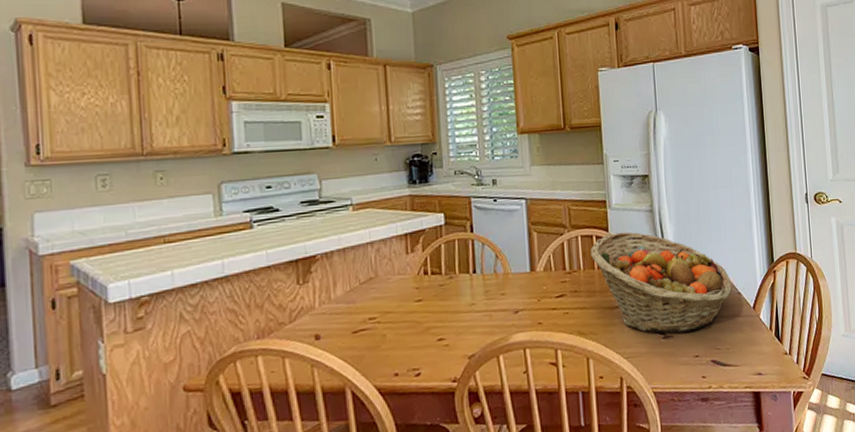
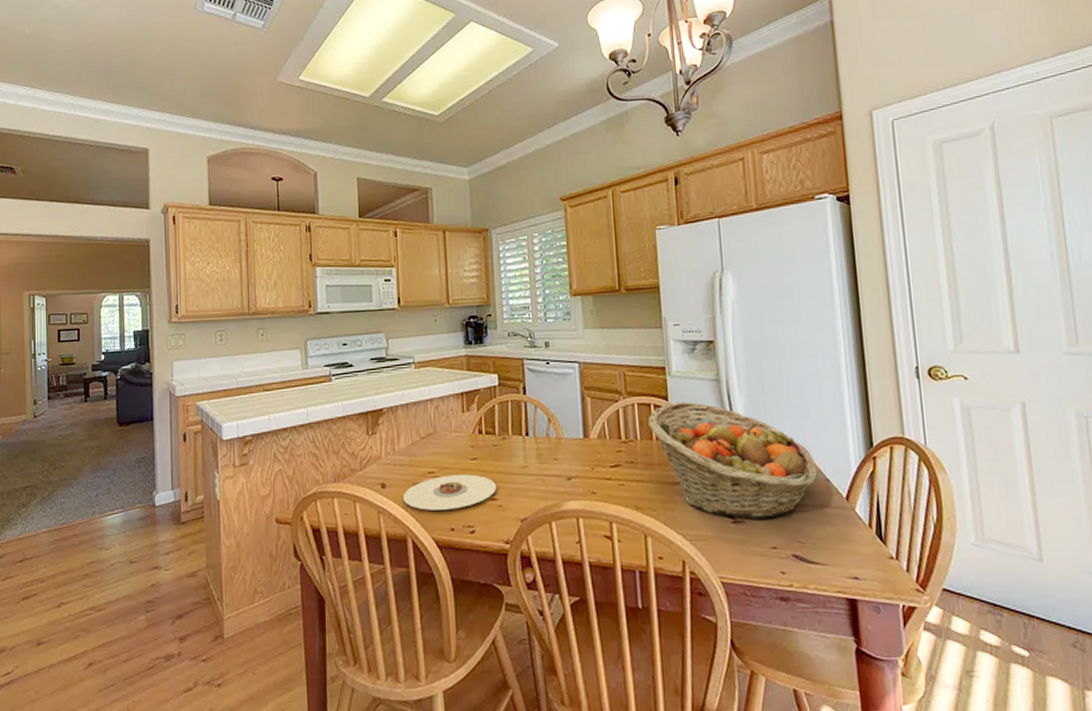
plate: none [339,316,443,358] -> present [402,474,496,510]

